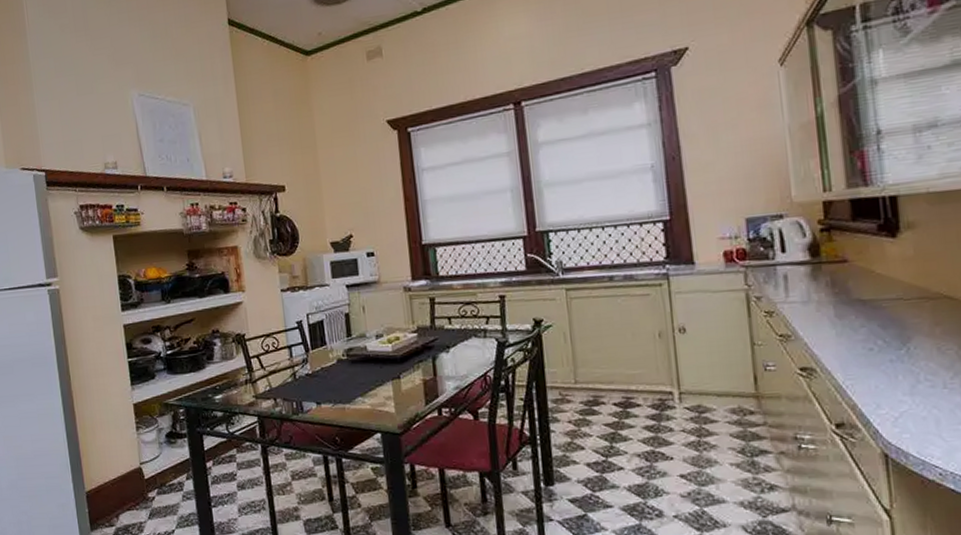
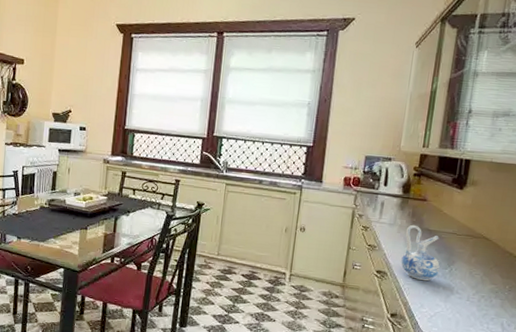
ceramic pitcher: none [827,297,893,372] -> present [401,224,441,281]

